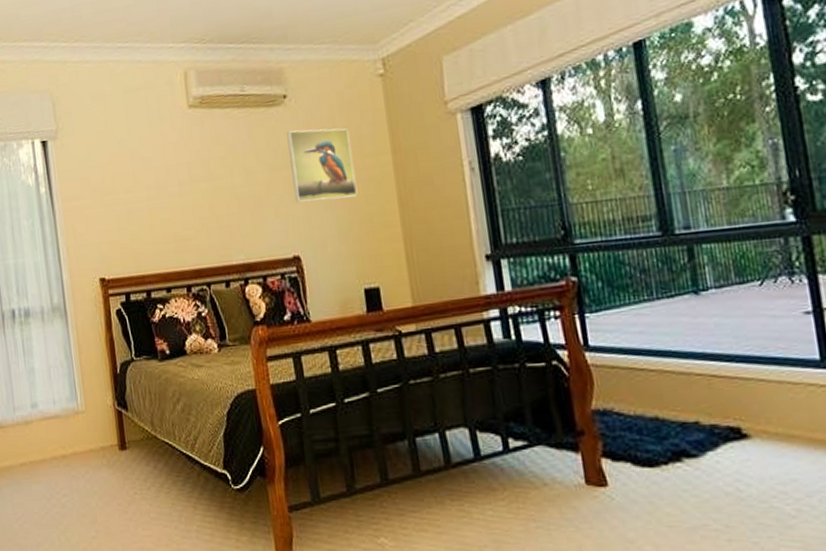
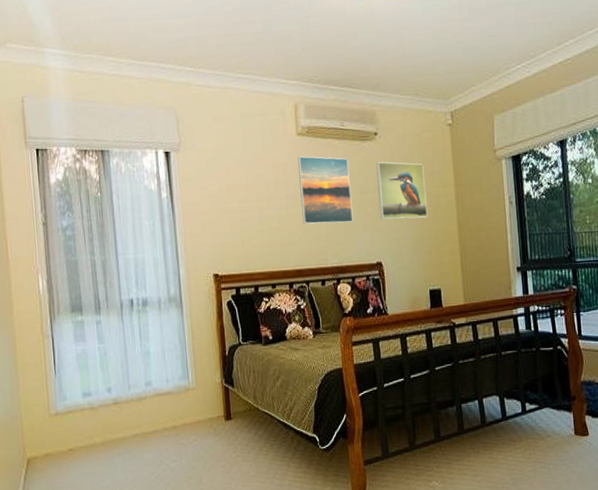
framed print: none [190,130,262,214] -> present [298,156,354,224]

